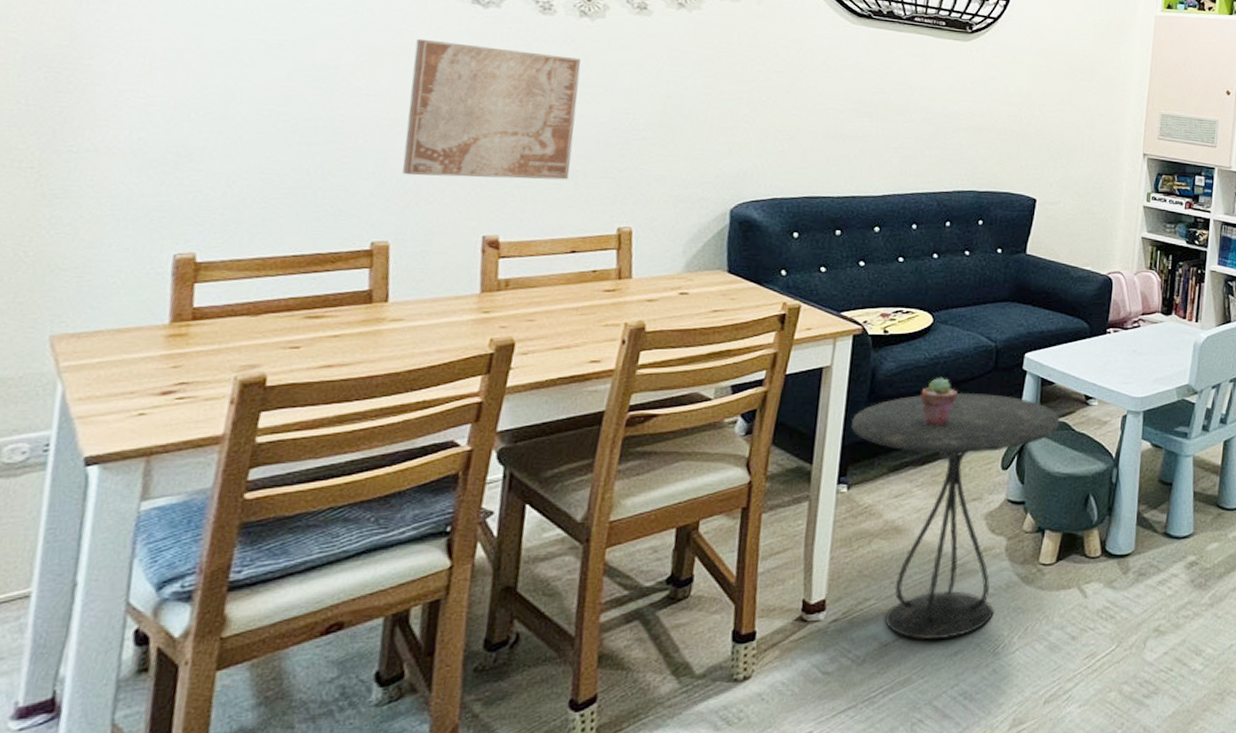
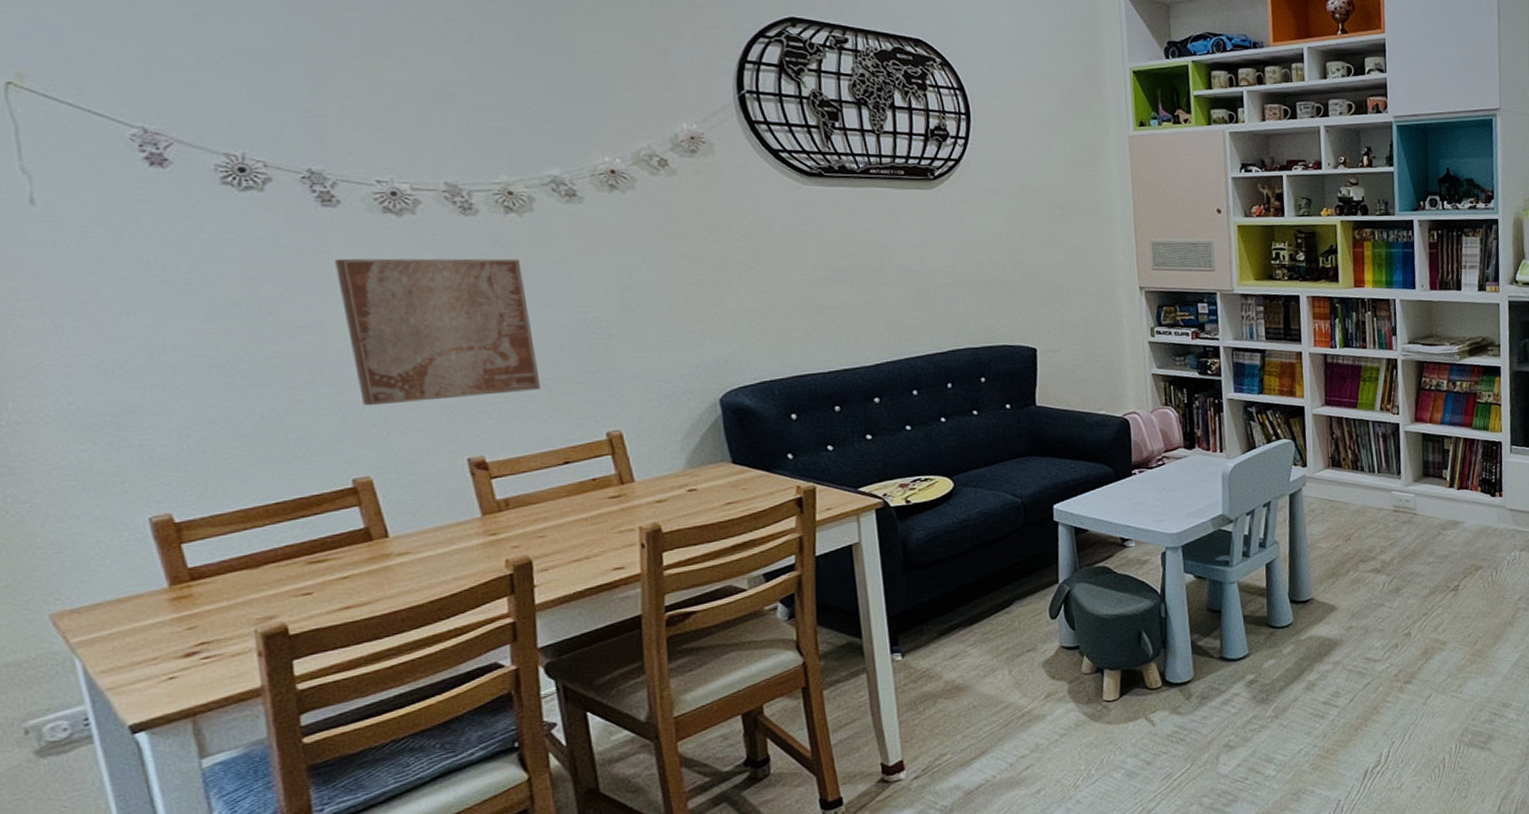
side table: present [851,392,1060,640] -> none [892,548,1101,784]
potted succulent: present [920,377,958,425] -> none [956,538,993,587]

